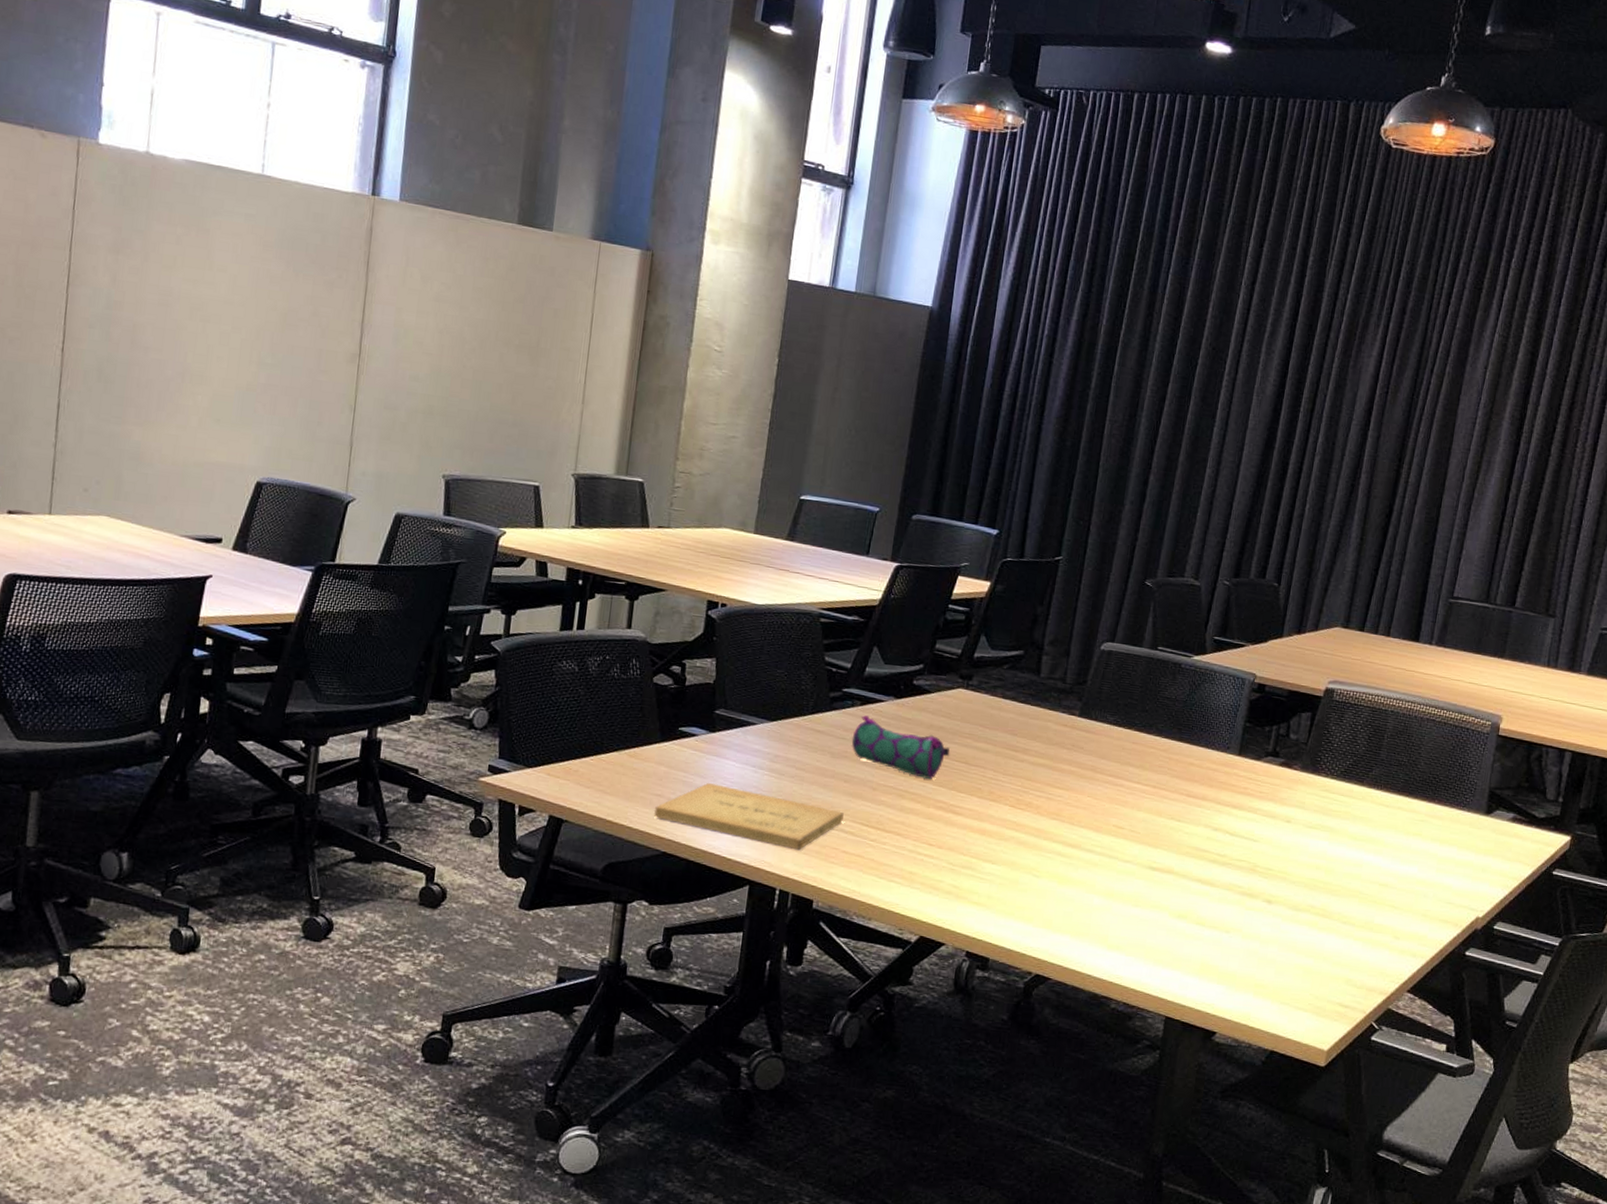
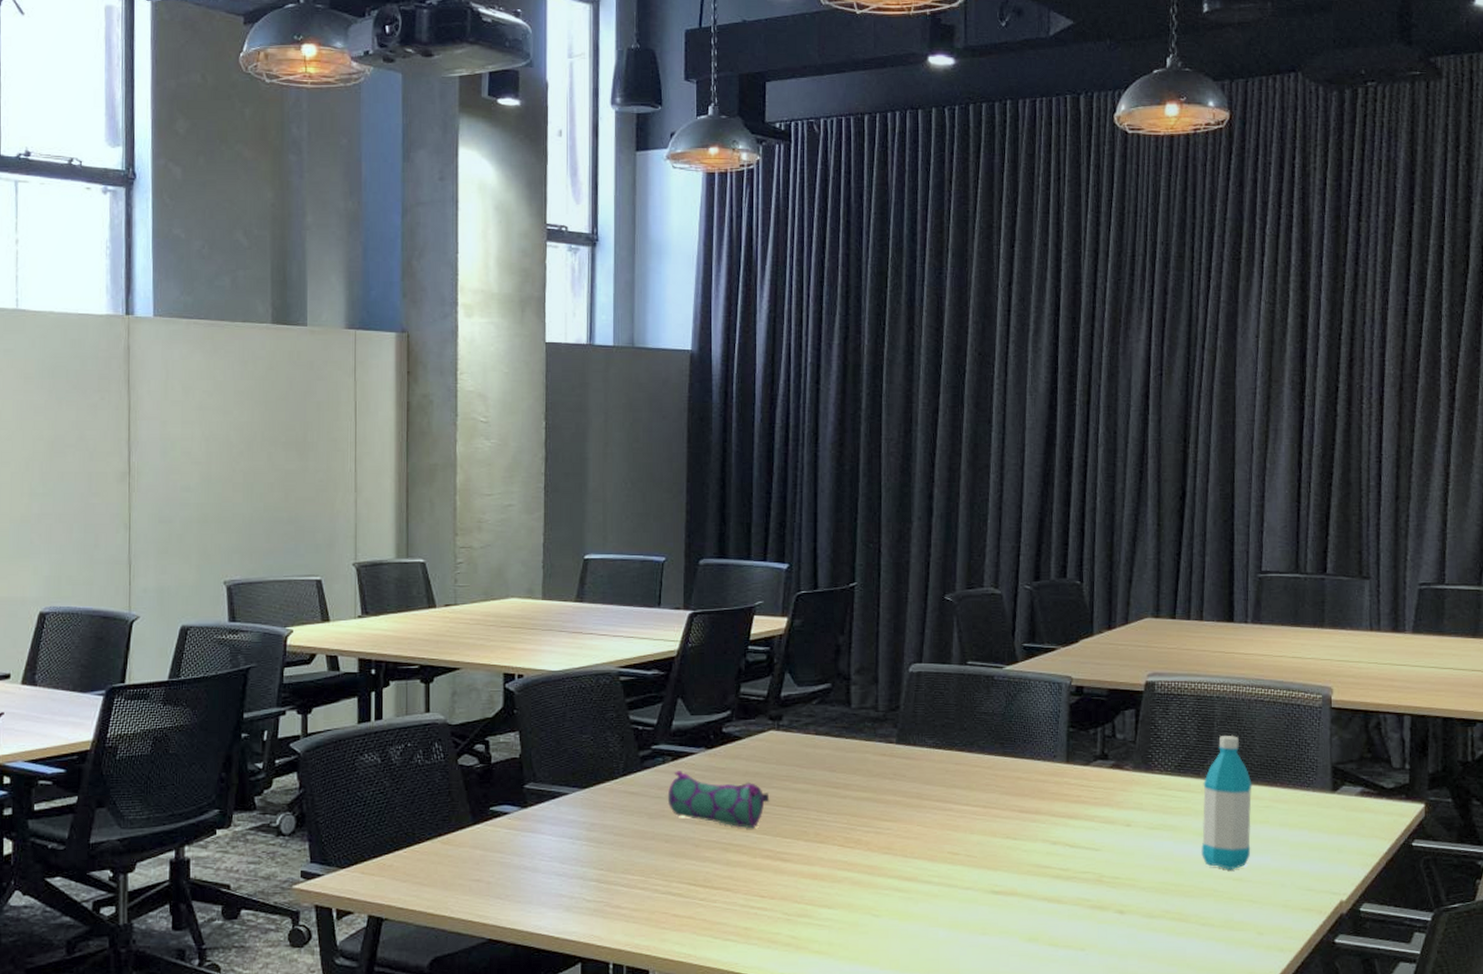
book: present [653,782,844,850] -> none [474,860,669,920]
water bottle: none [1353,748,1412,876] -> present [1201,736,1252,870]

